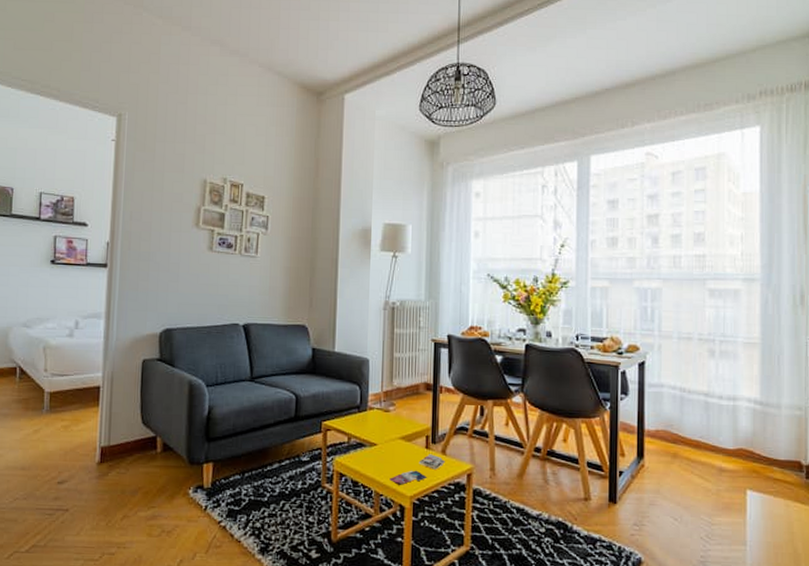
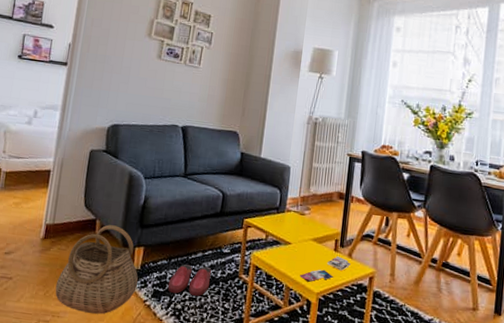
basket: none [118,441,210,541] -> present [55,224,139,314]
slippers: none [243,477,290,513] -> present [167,264,211,297]

